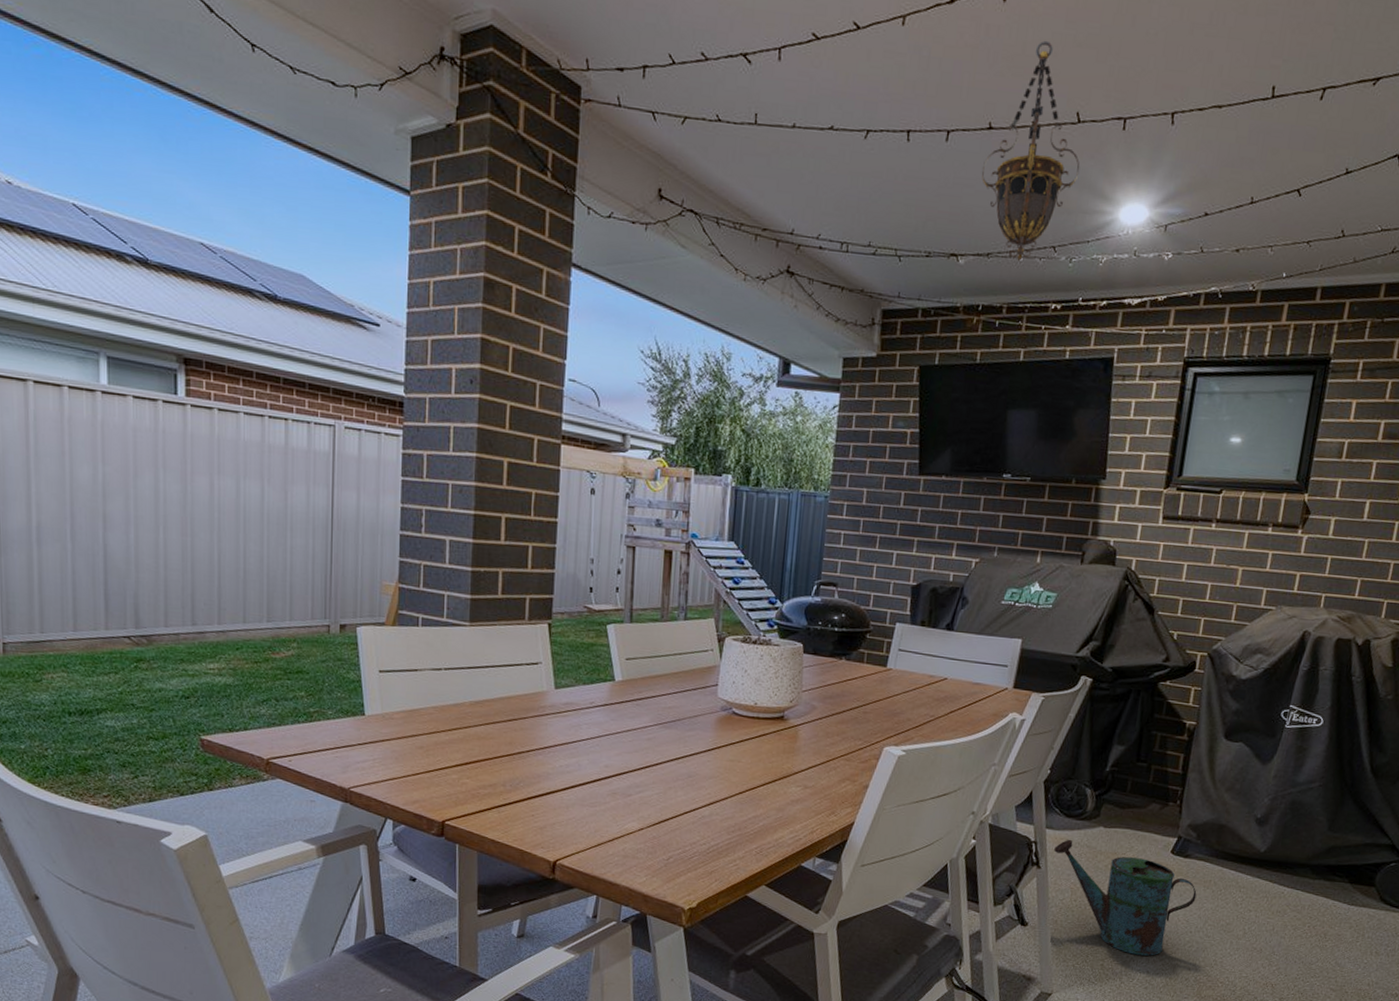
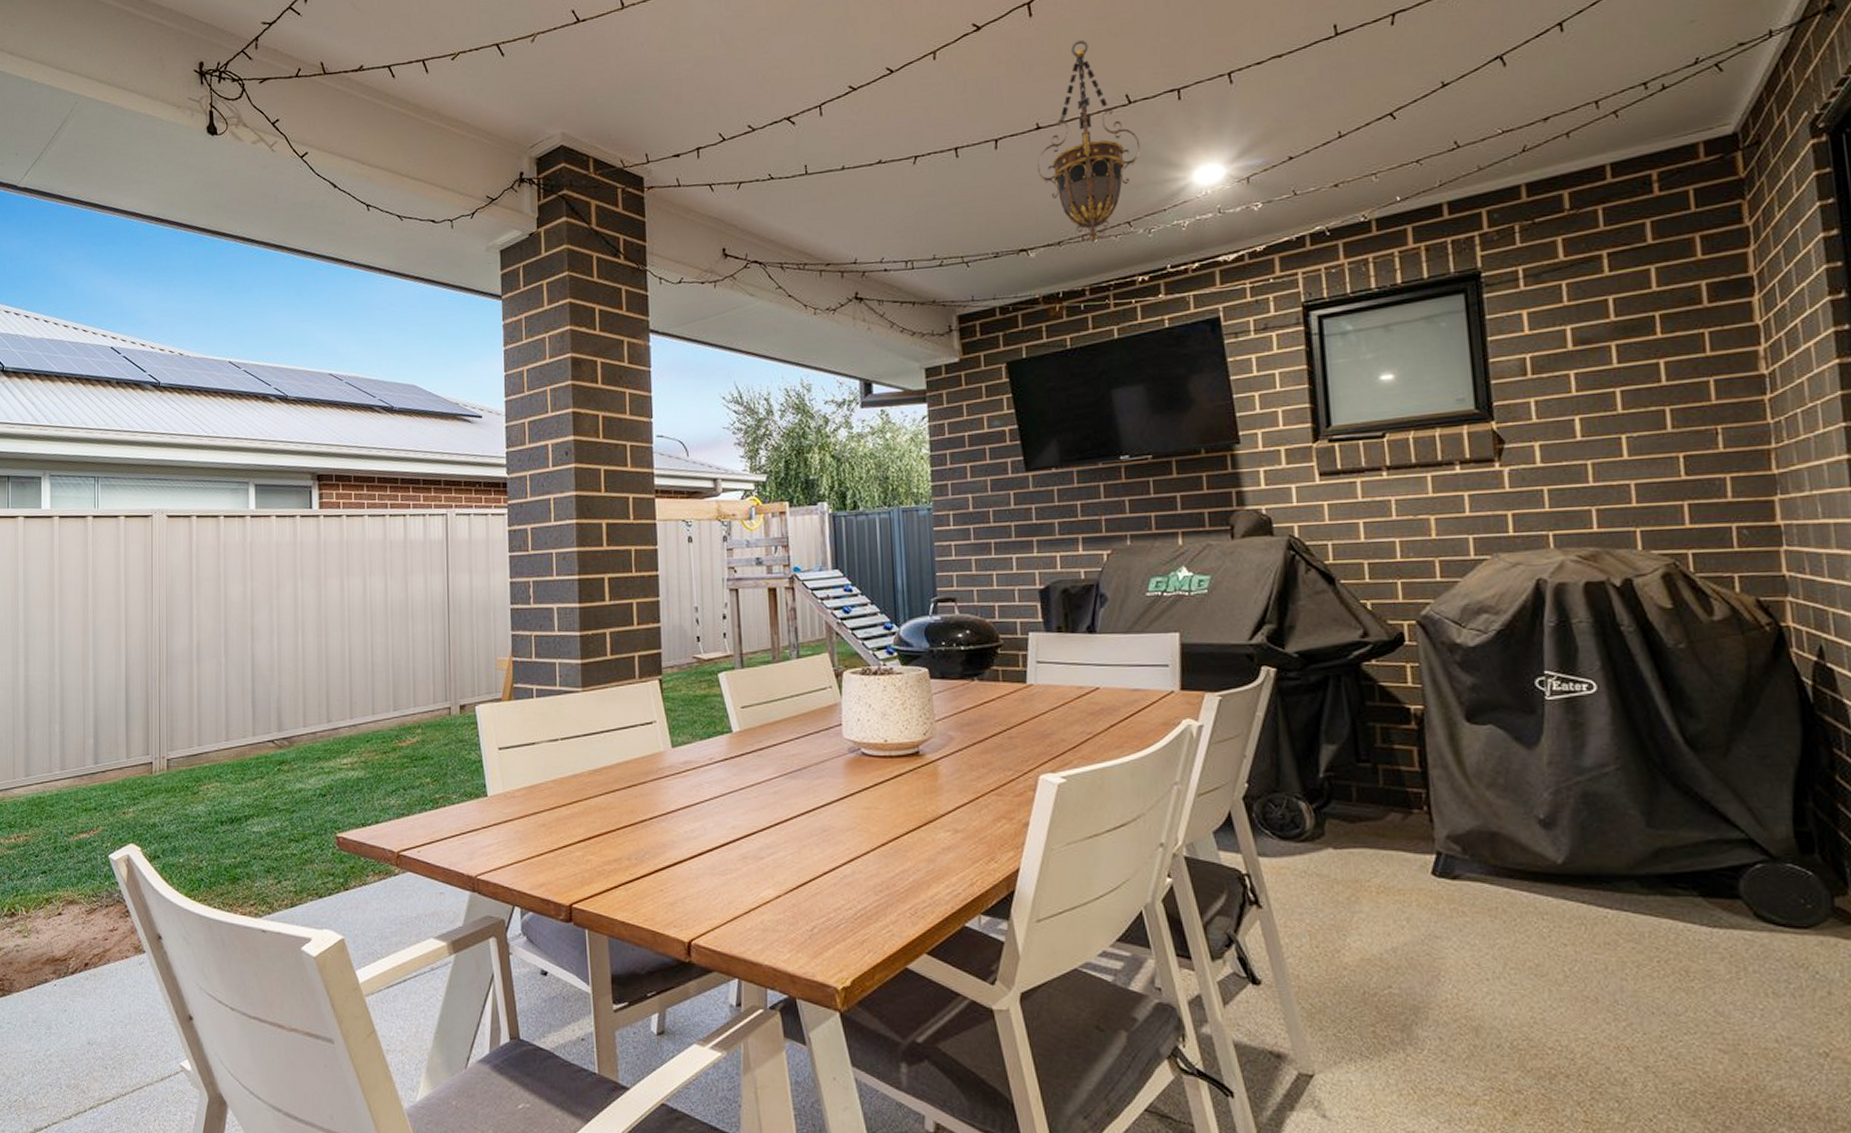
watering can: present [1054,839,1197,956] -> none [1274,867,1483,1016]

